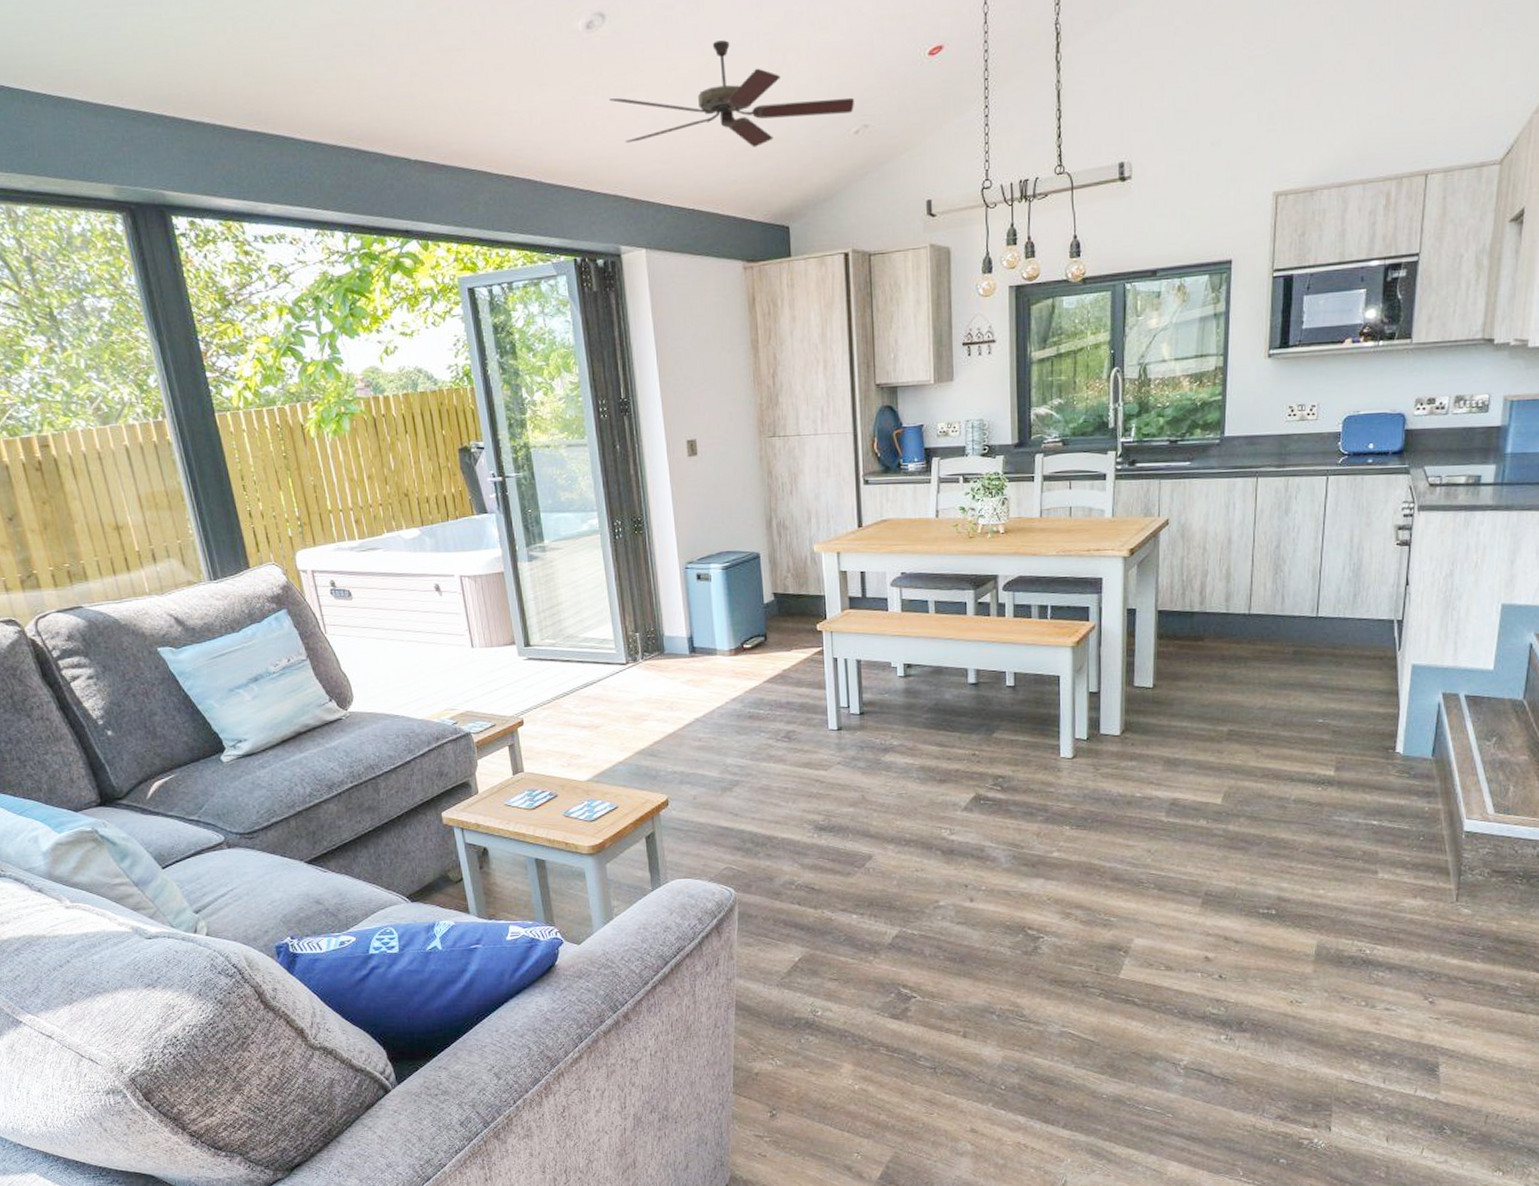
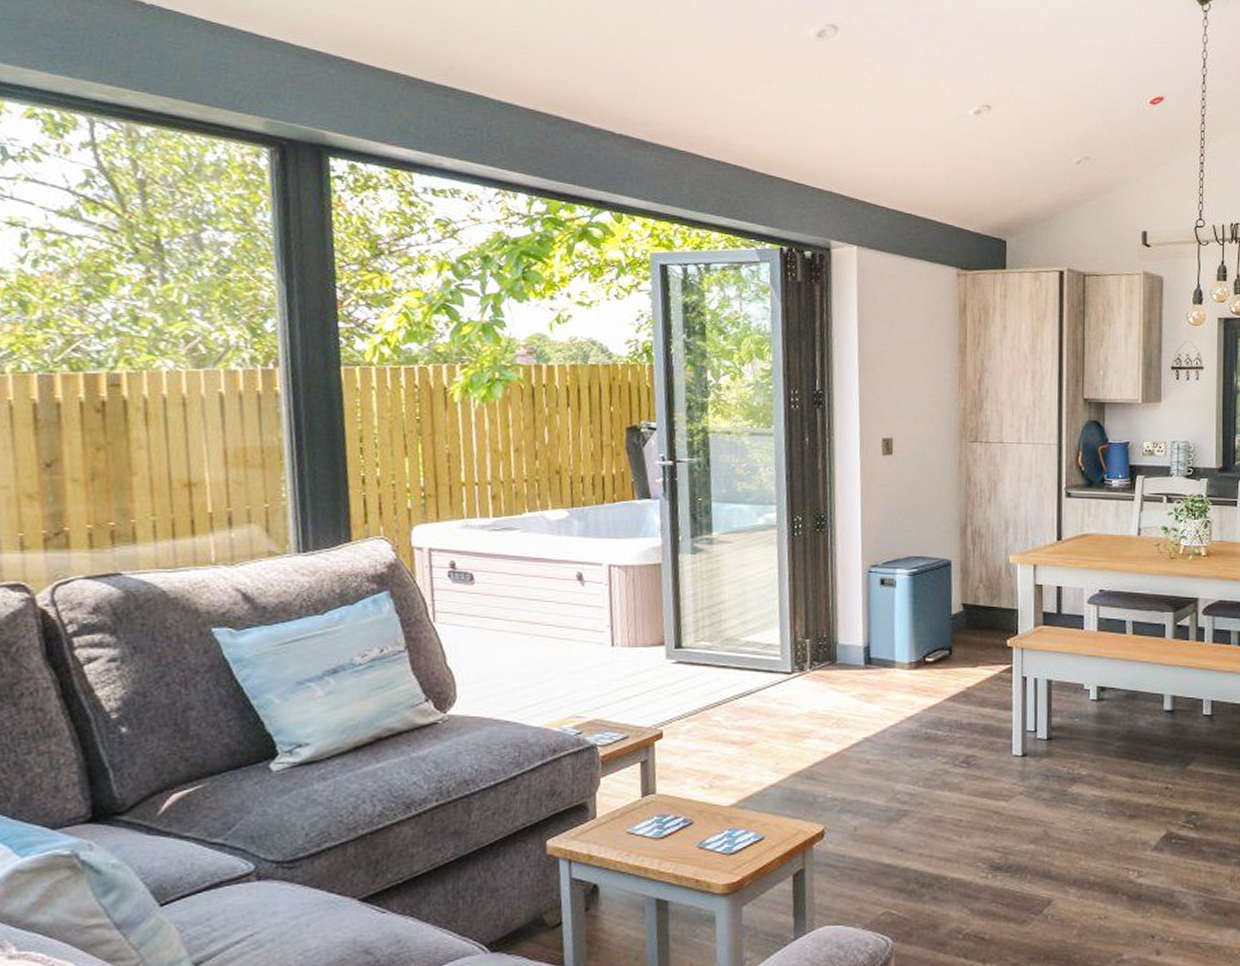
ceiling fan: present [609,40,854,147] -> none [834,65,1077,164]

